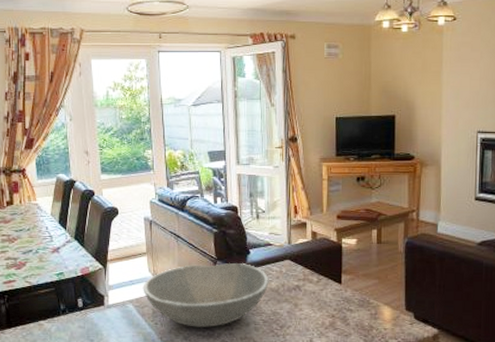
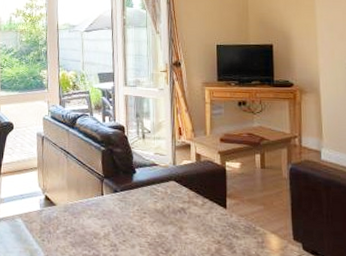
bowl: present [143,262,269,327] -> none [32,181,154,247]

